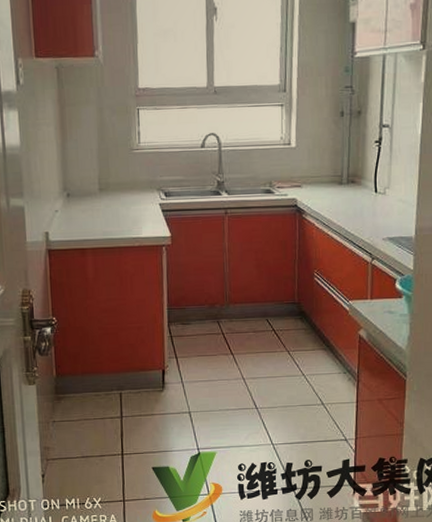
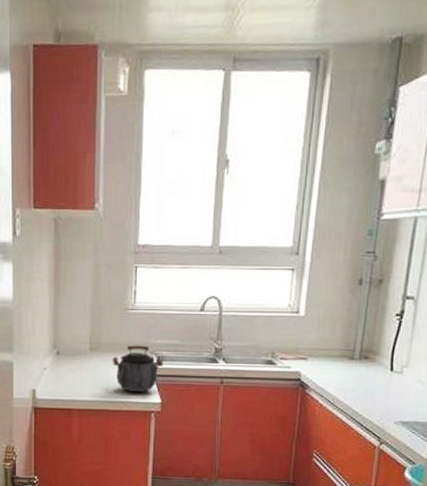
kettle: none [121,182,171,229] -> present [112,345,164,393]

